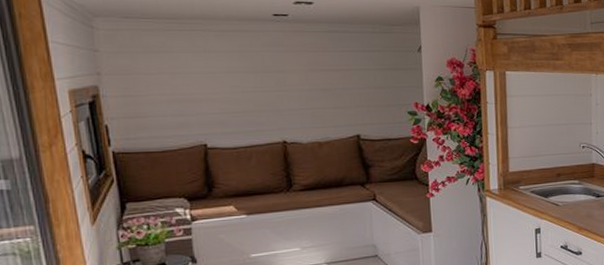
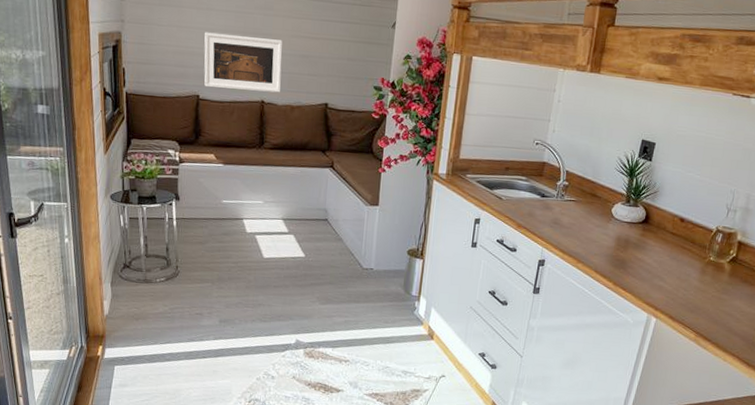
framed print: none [205,75,304,135] -> present [204,32,283,93]

